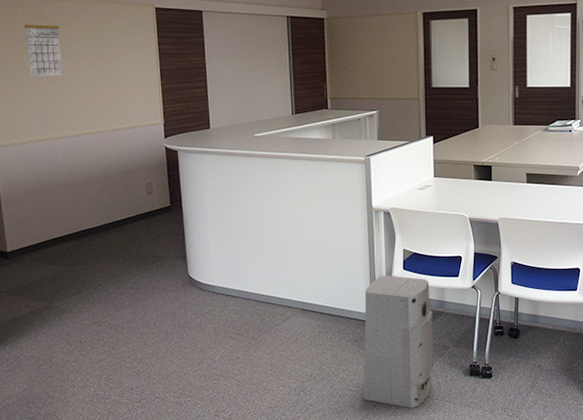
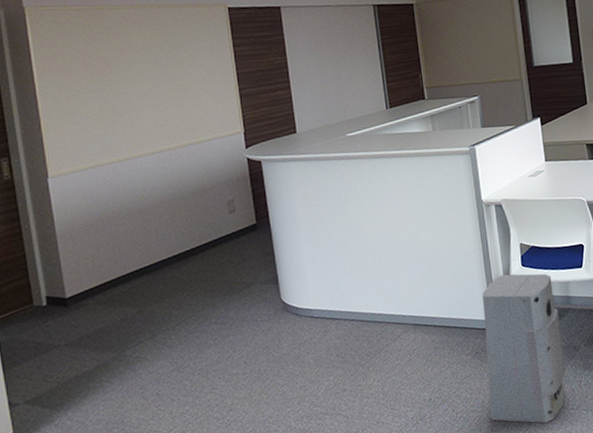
calendar: present [24,13,64,77] -> none [79,24,127,95]

